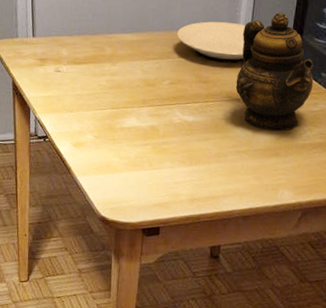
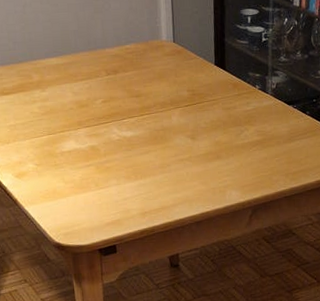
plate: present [177,21,245,64] -> none [101,34,172,75]
teapot: present [235,12,314,131] -> none [166,18,243,135]

